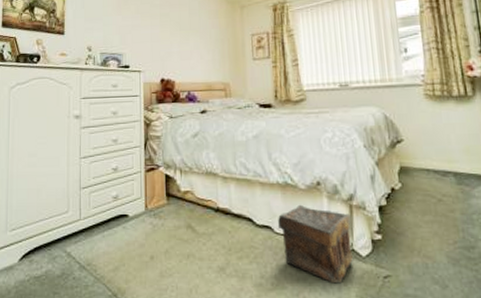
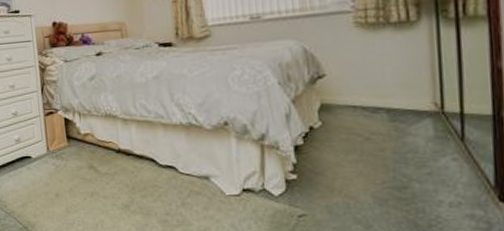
pouch: present [278,204,353,284] -> none [182,144,264,222]

